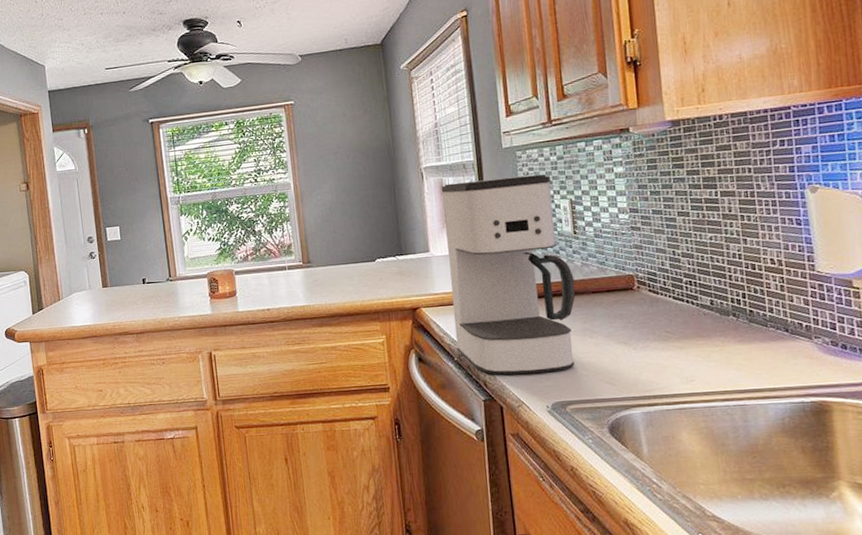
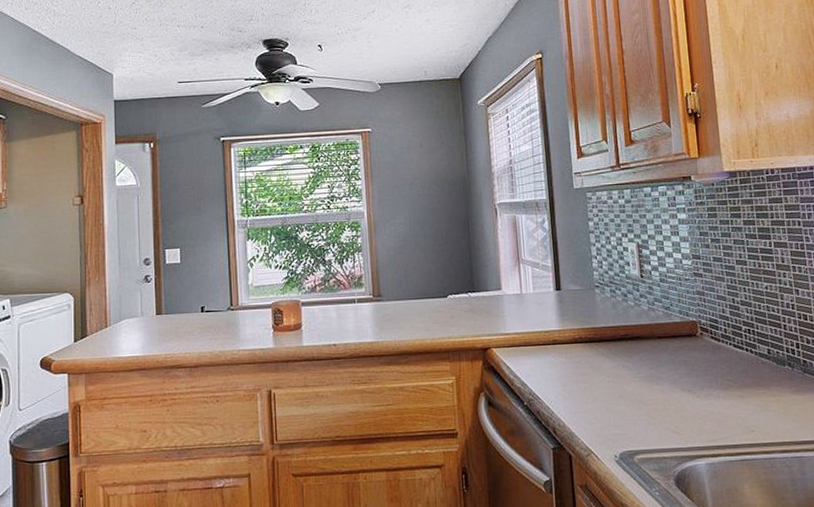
coffee maker: present [441,173,576,375] -> none [514,216,643,421]

